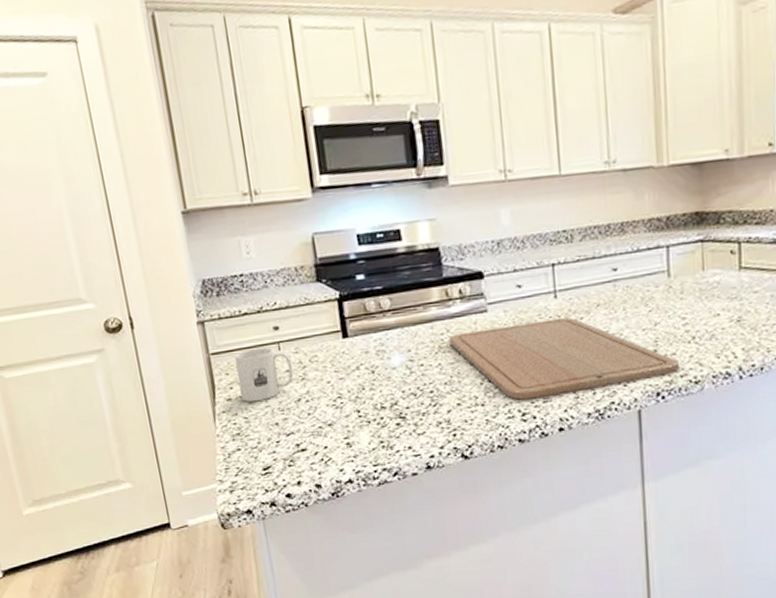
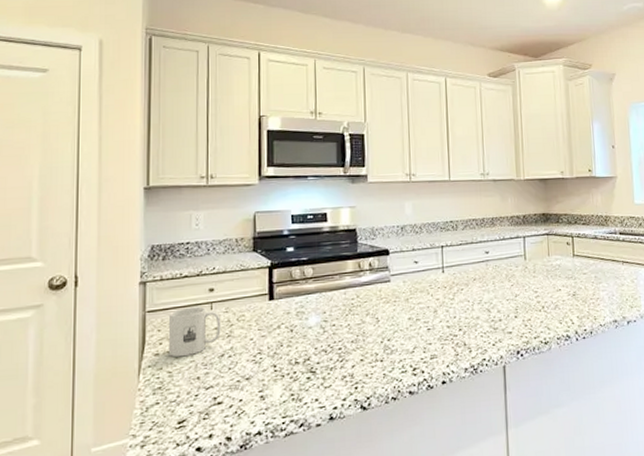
chopping board: present [449,317,680,400] -> none [358,289,534,357]

